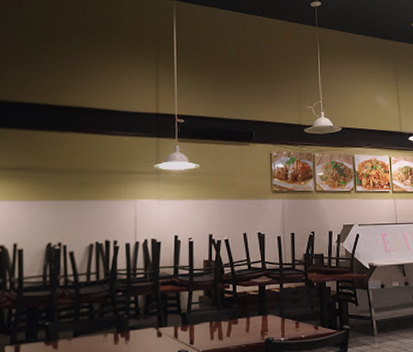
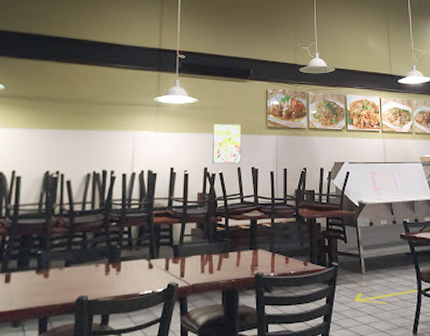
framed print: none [216,189,247,231] -> present [212,124,242,165]

